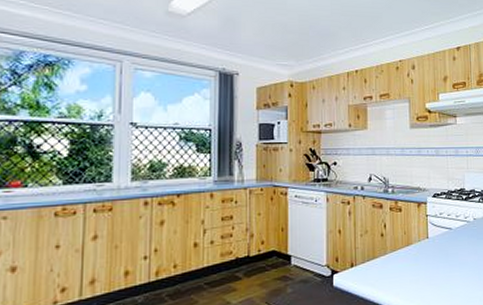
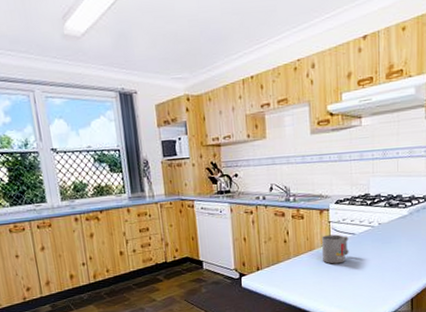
mug: none [419,229,446,261] -> present [322,234,349,264]

